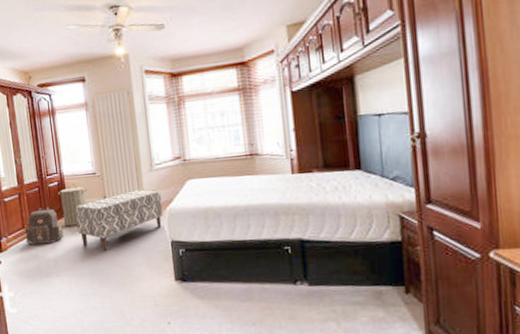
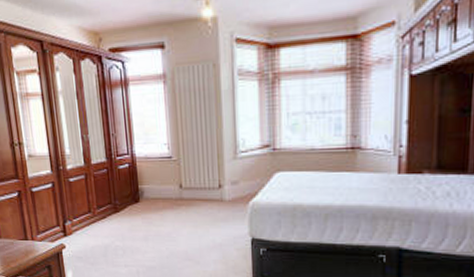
backpack: present [25,207,64,246] -> none [91,192,134,232]
laundry hamper: present [57,183,87,226] -> none [128,166,161,214]
bench: present [75,189,164,251] -> none [146,179,245,244]

